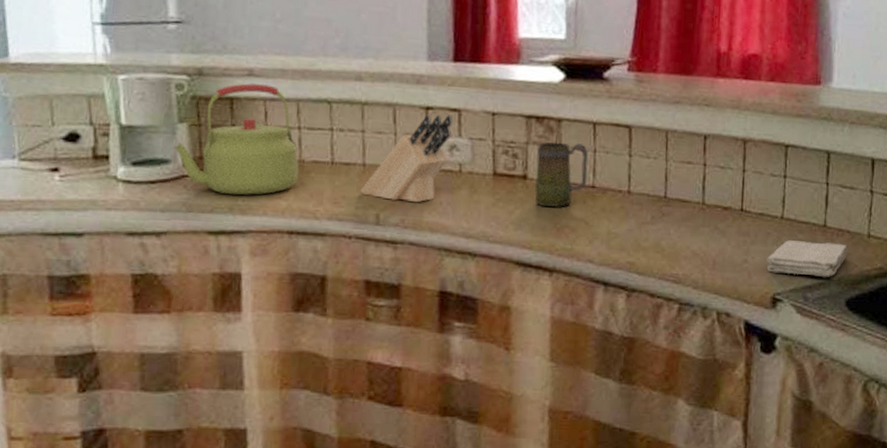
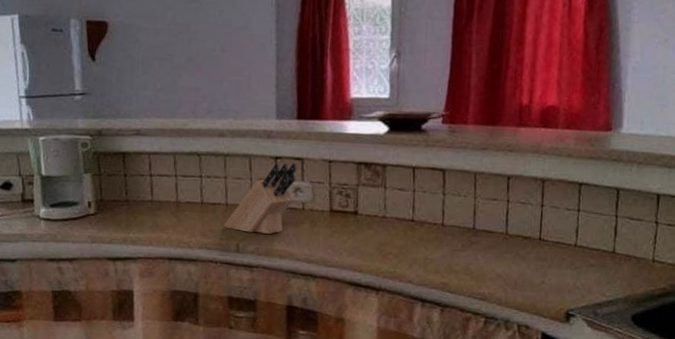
kettle: present [174,83,299,195] -> none [82,141,177,229]
mug: present [535,142,588,208] -> none [364,184,409,238]
washcloth: present [766,240,847,277] -> none [561,264,634,296]

